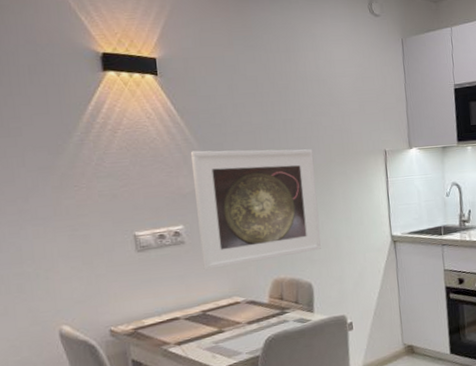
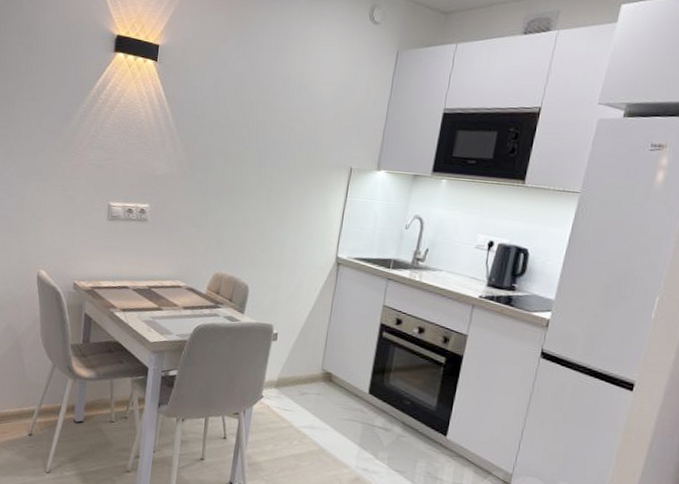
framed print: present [190,149,321,271] -> none [157,137,279,255]

